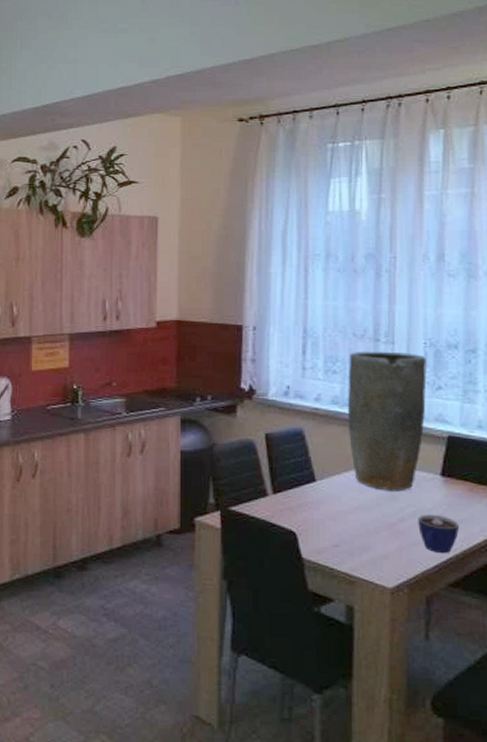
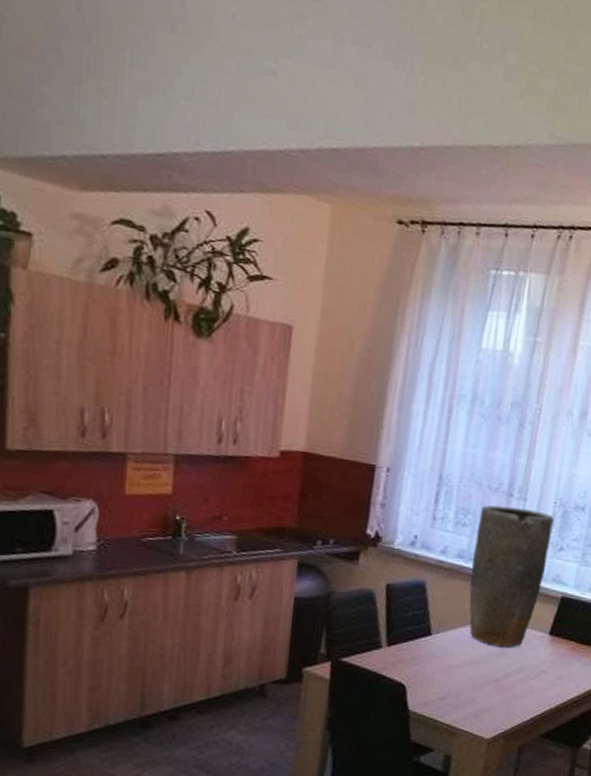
cup: present [418,515,459,553] -> none [521,671,558,707]

